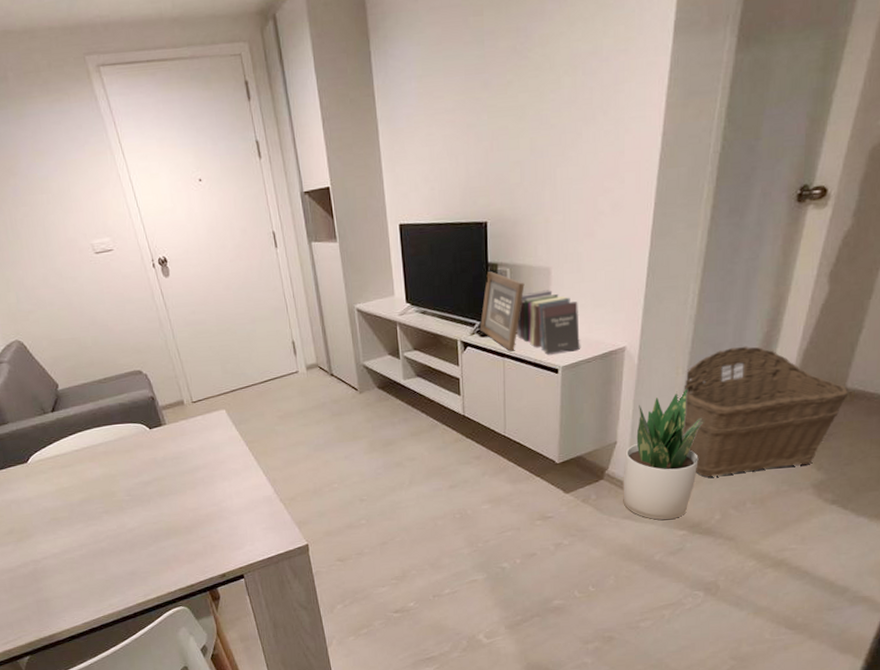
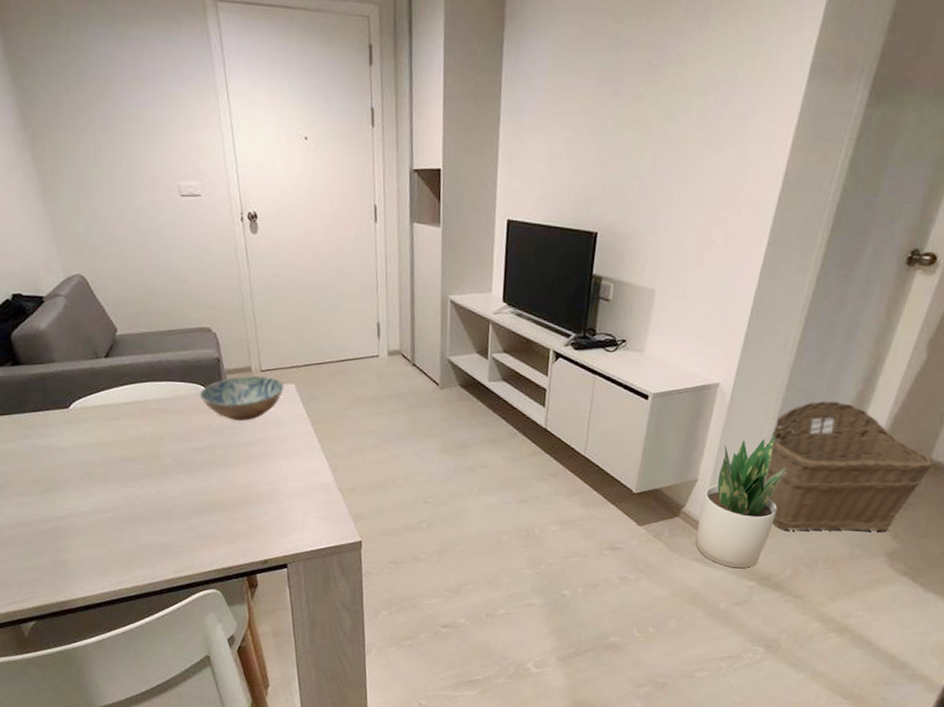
bowl: none [140,407,216,451] -> present [199,375,284,421]
picture frame: present [479,271,525,352] -> none [574,284,627,370]
books: present [516,290,580,355] -> none [611,312,678,379]

